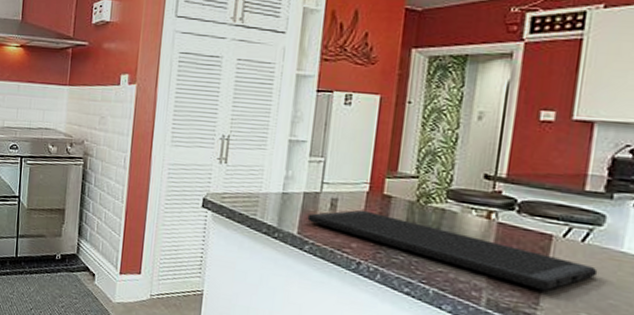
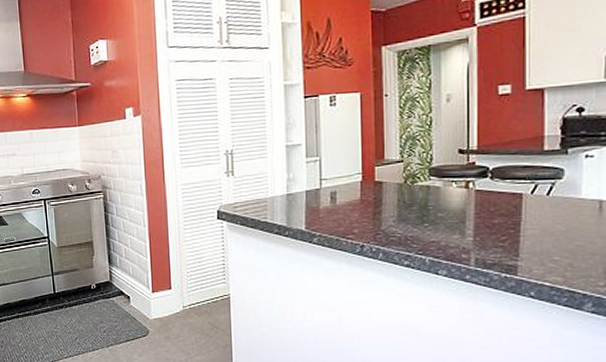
cutting board: present [307,210,598,291] -> none [312,198,564,244]

